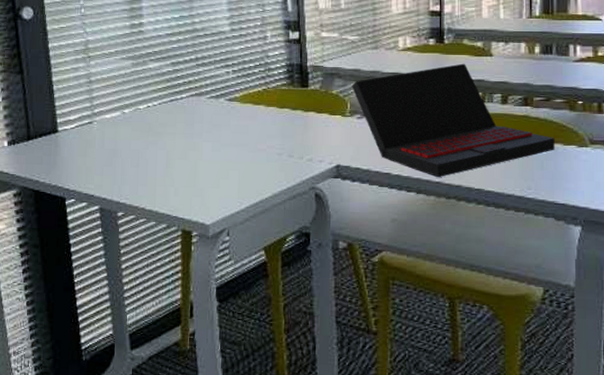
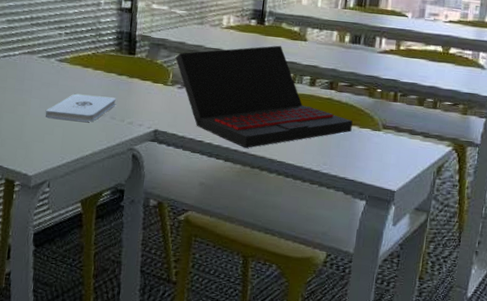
notepad: none [218,133,292,162] -> present [45,93,116,122]

